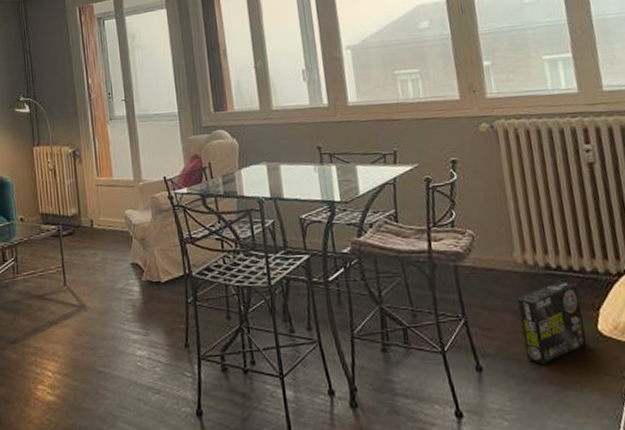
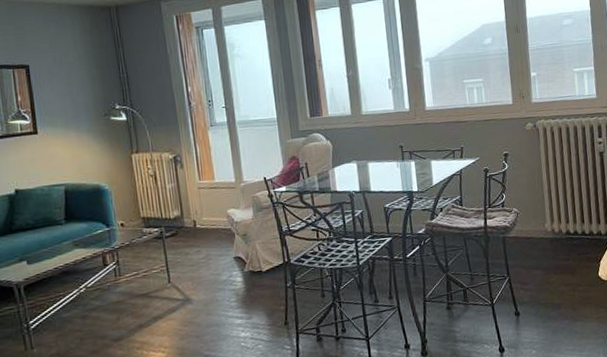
box: present [517,281,587,365] -> none [546,242,591,306]

